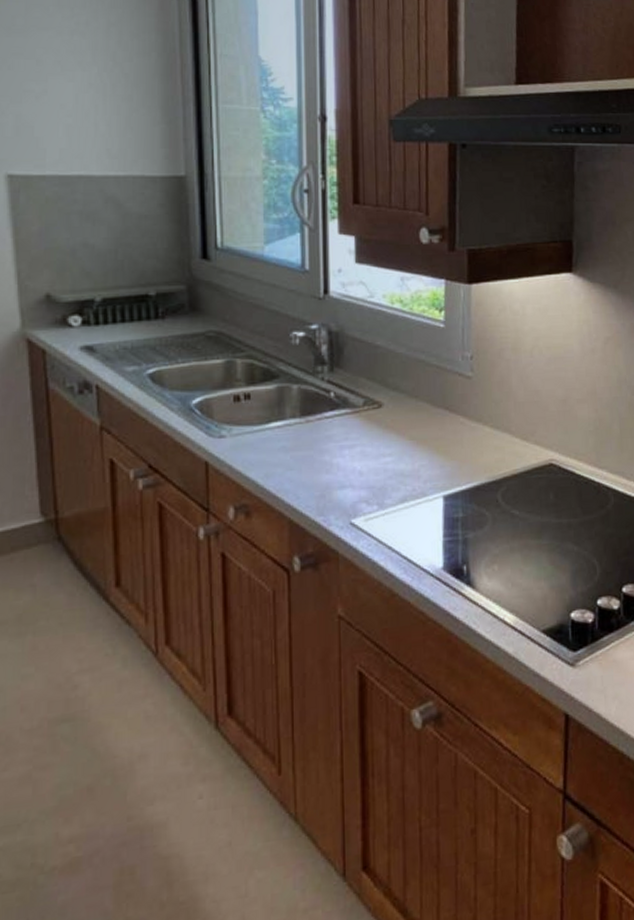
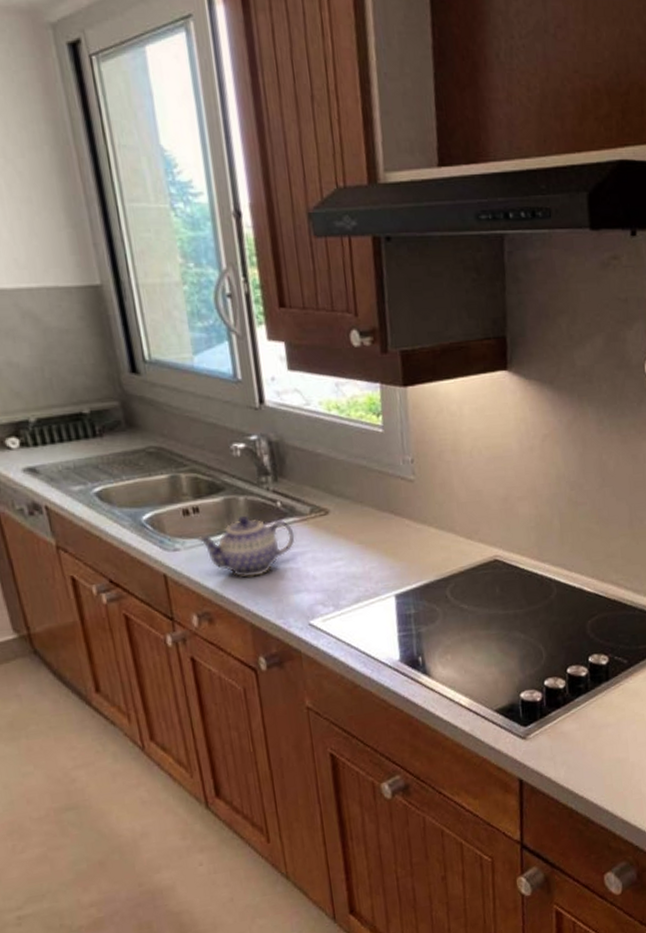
teapot: none [245,404,345,470] -> present [197,515,296,578]

